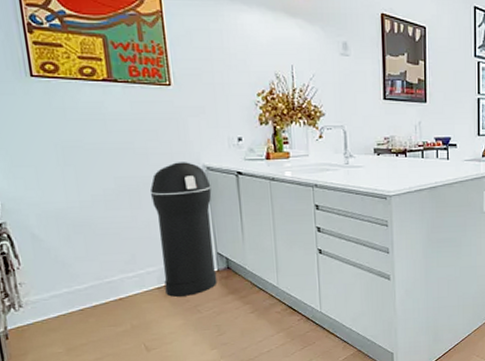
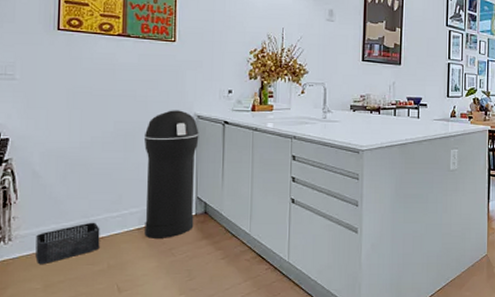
storage bin: none [48,283,120,330] -> present [35,222,100,265]

